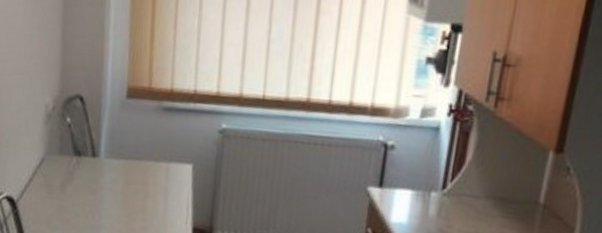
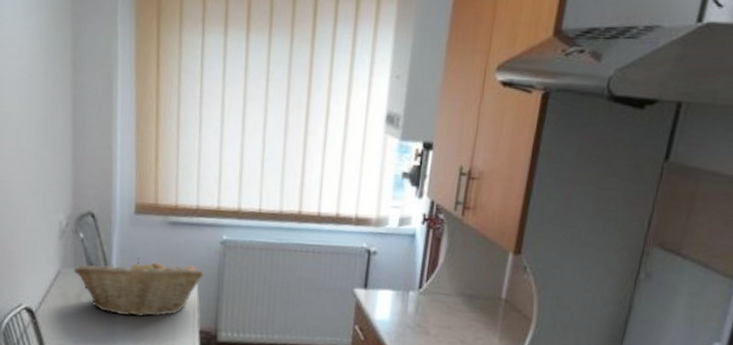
fruit basket: none [59,145,201,211] -> present [73,257,205,317]

